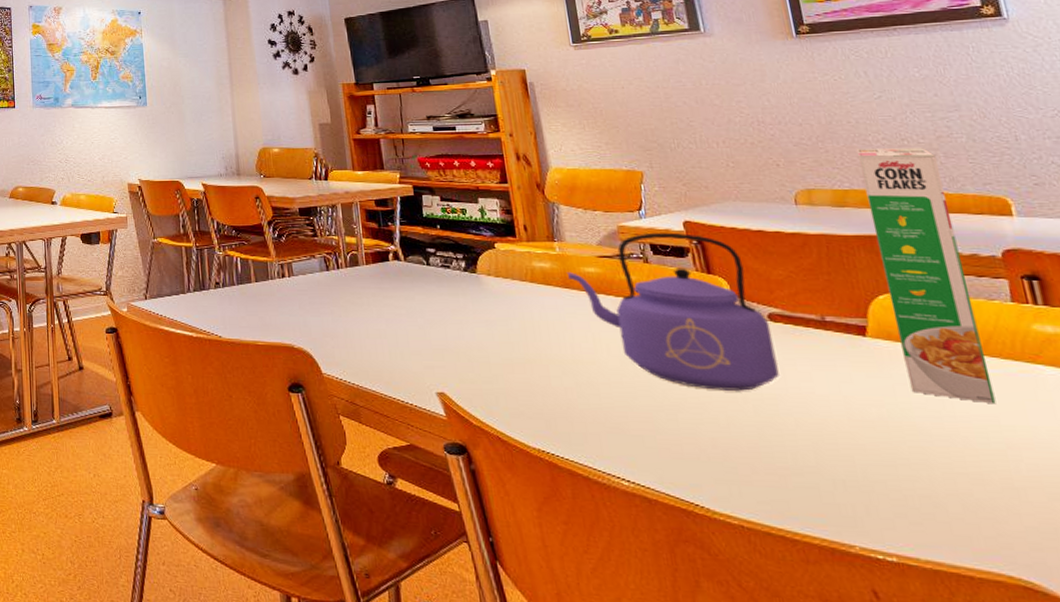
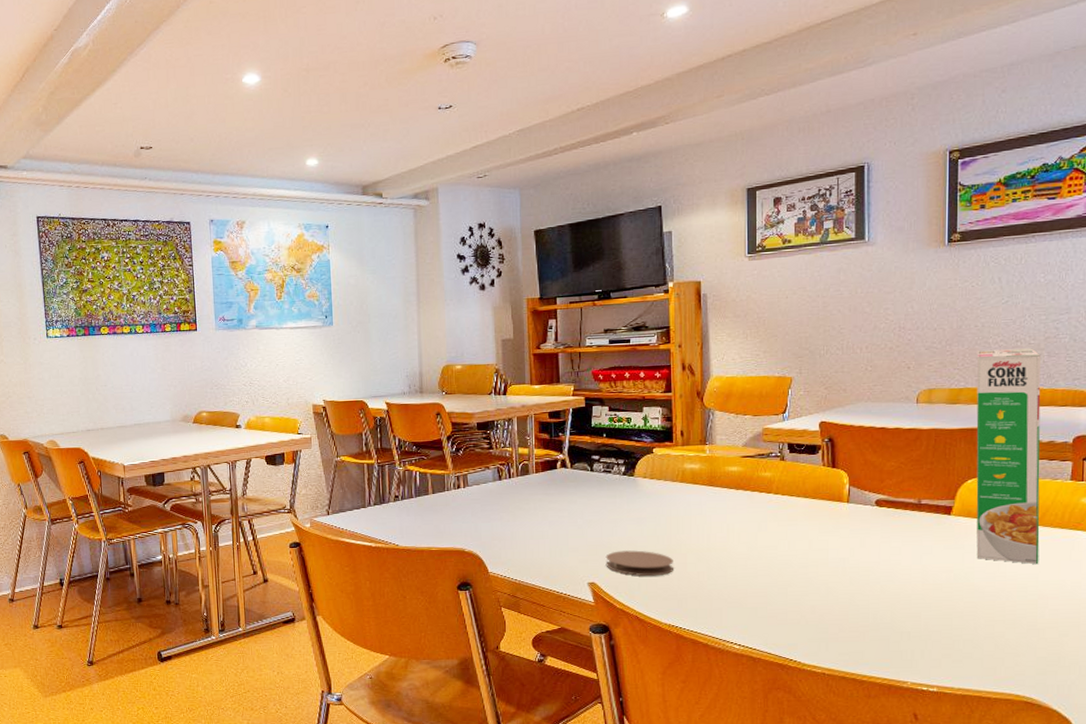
coaster: none [453,357,535,390] -> present [605,550,673,576]
kettle: present [566,232,779,392] -> none [713,432,876,567]

